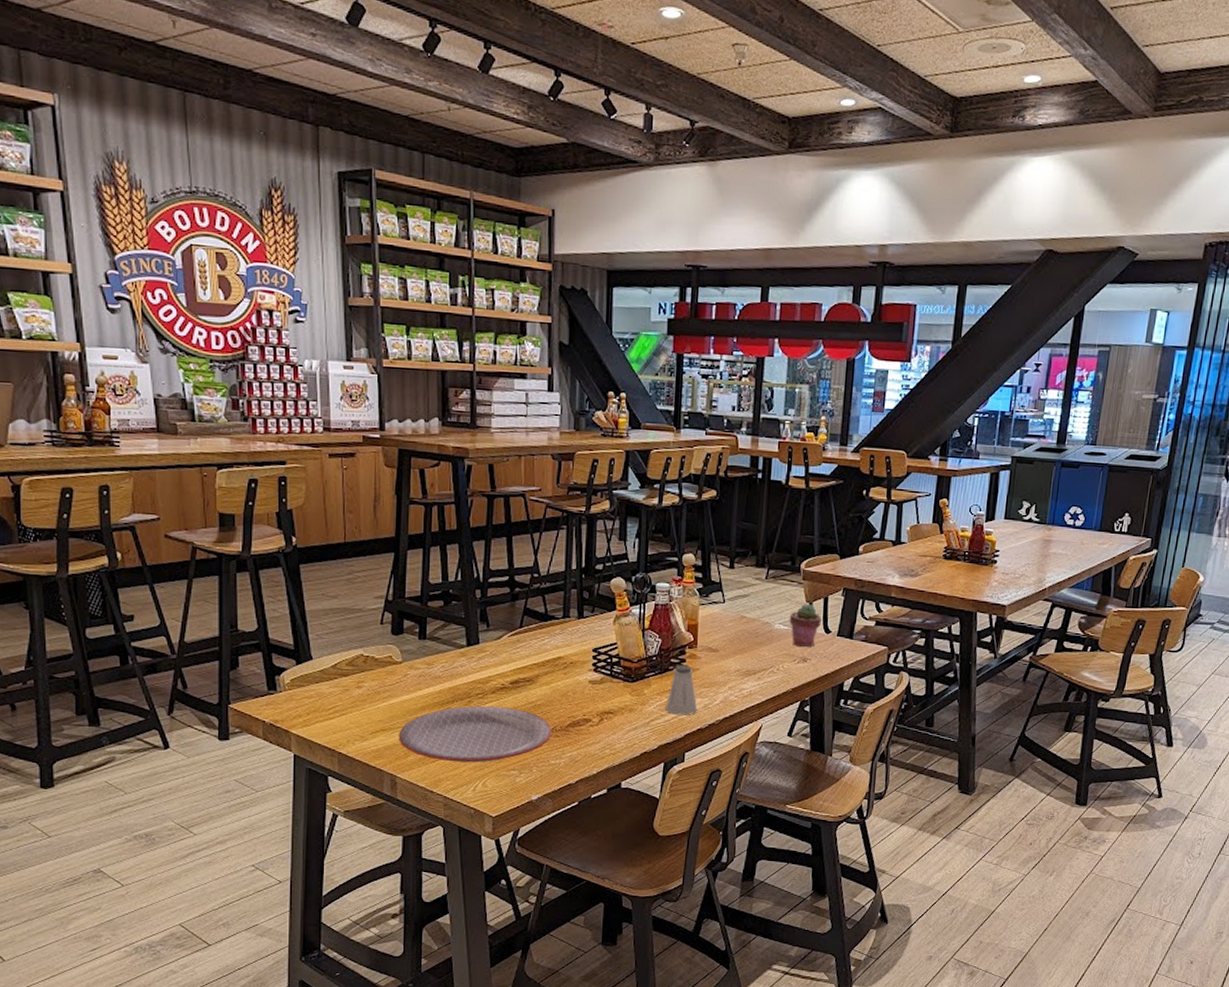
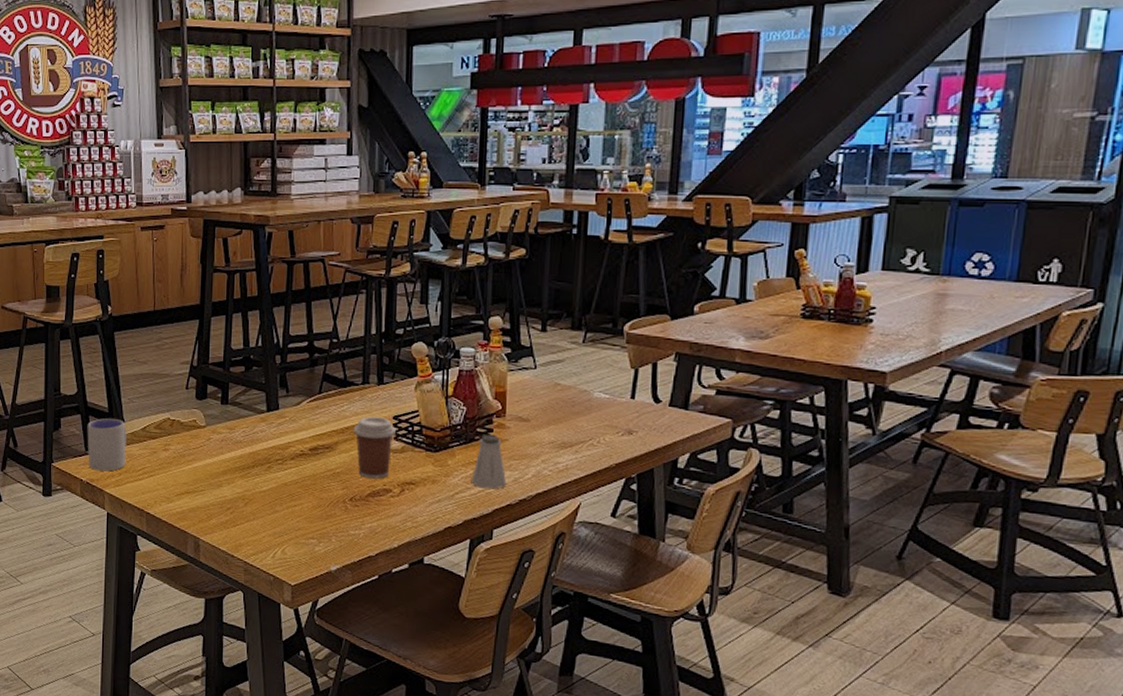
cup: none [269,655,315,712] -> present [87,418,127,472]
plate: present [398,705,552,763] -> none [202,471,352,530]
coffee cup: none [554,649,596,710] -> present [353,416,397,479]
potted succulent: present [789,604,822,647] -> none [611,370,650,418]

